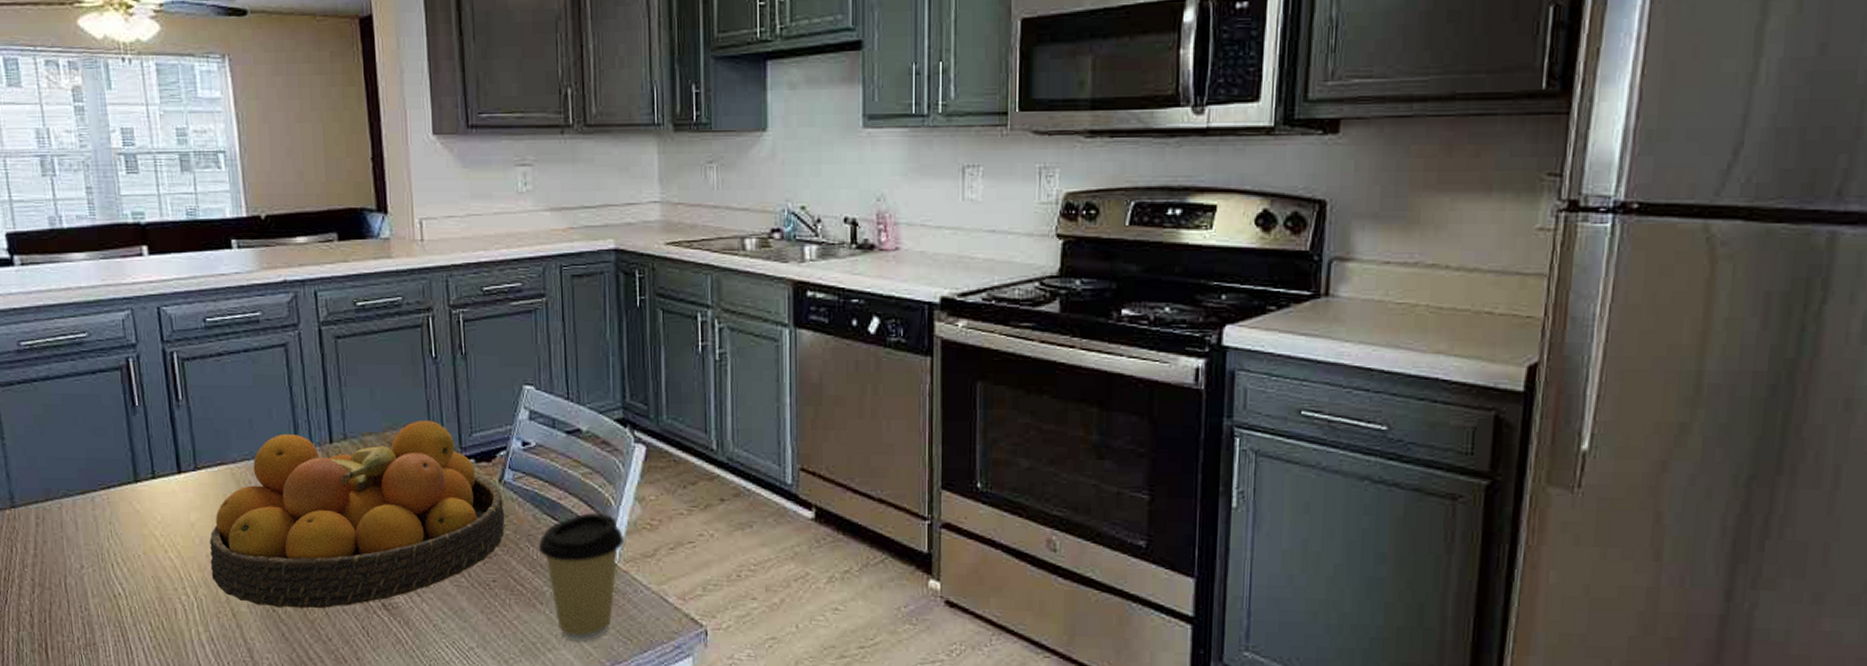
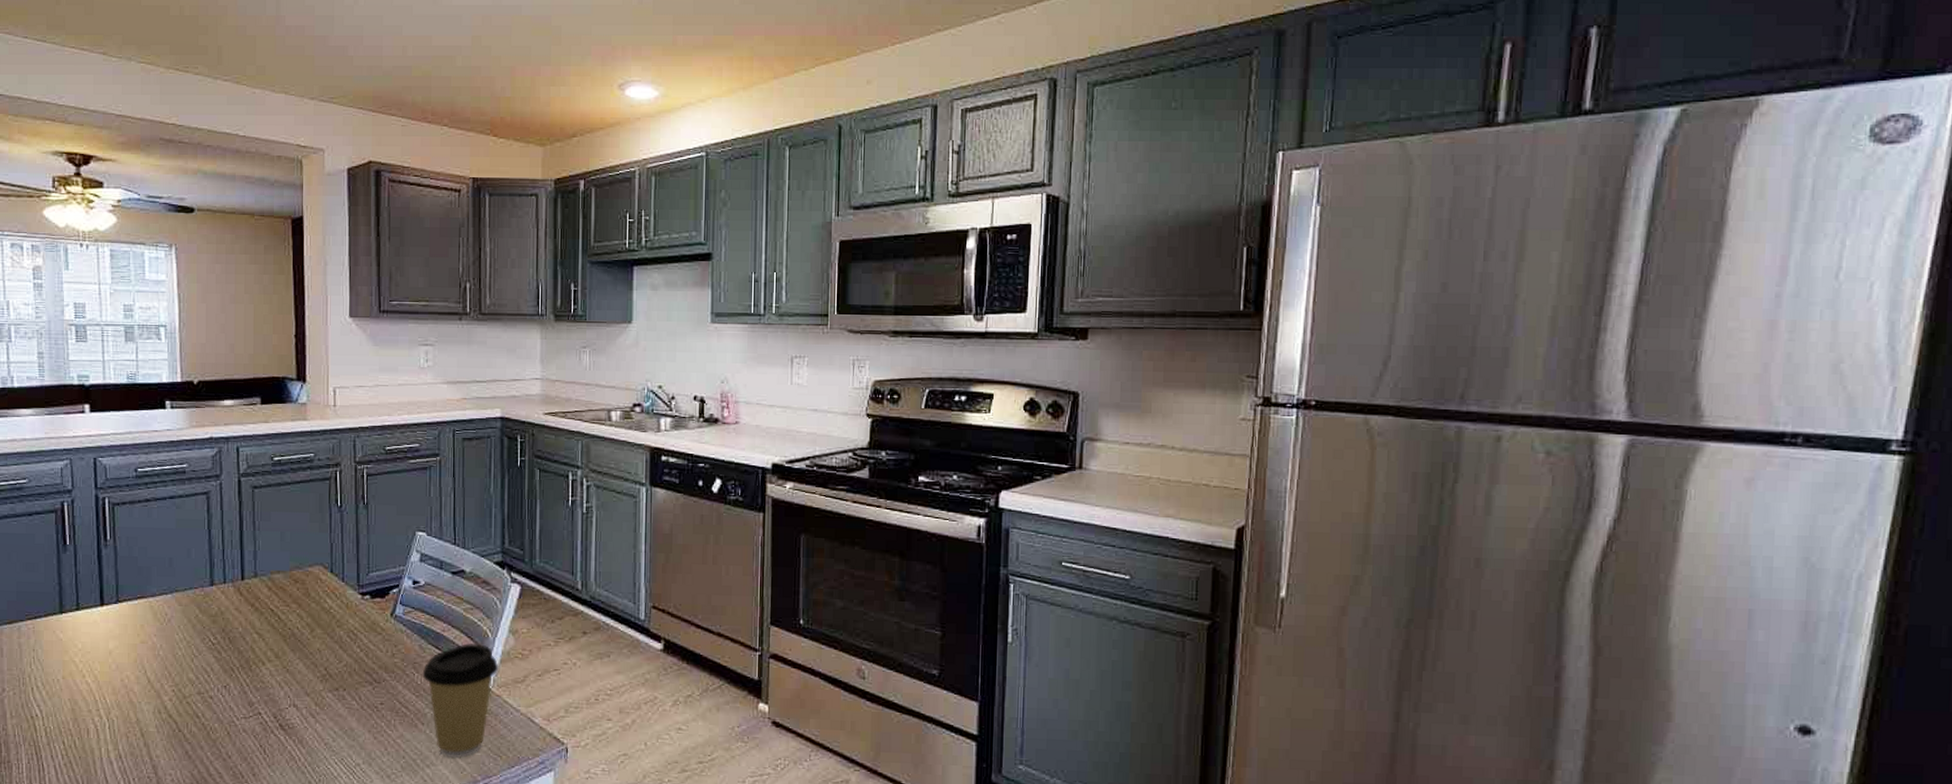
fruit bowl: present [210,421,505,609] -> none [124,561,395,729]

